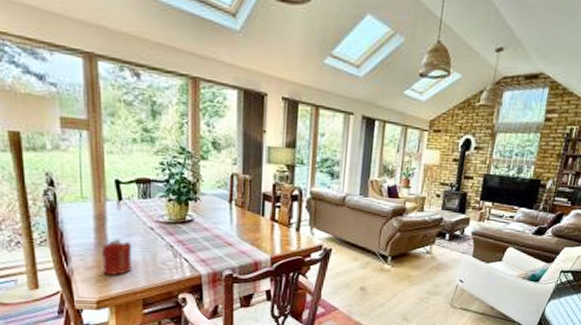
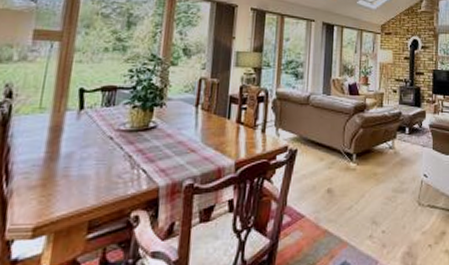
candle: present [101,239,132,276] -> none [47,152,87,195]

